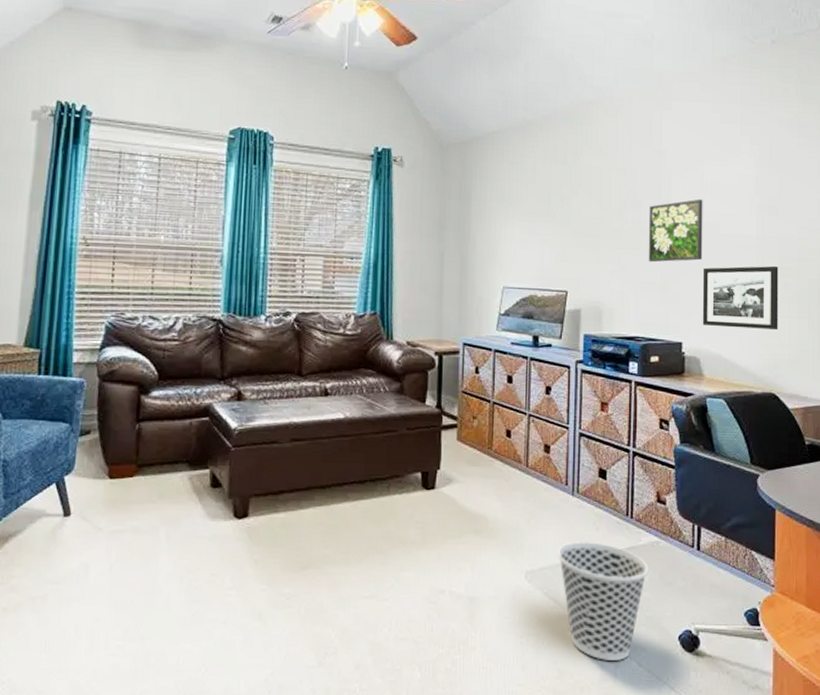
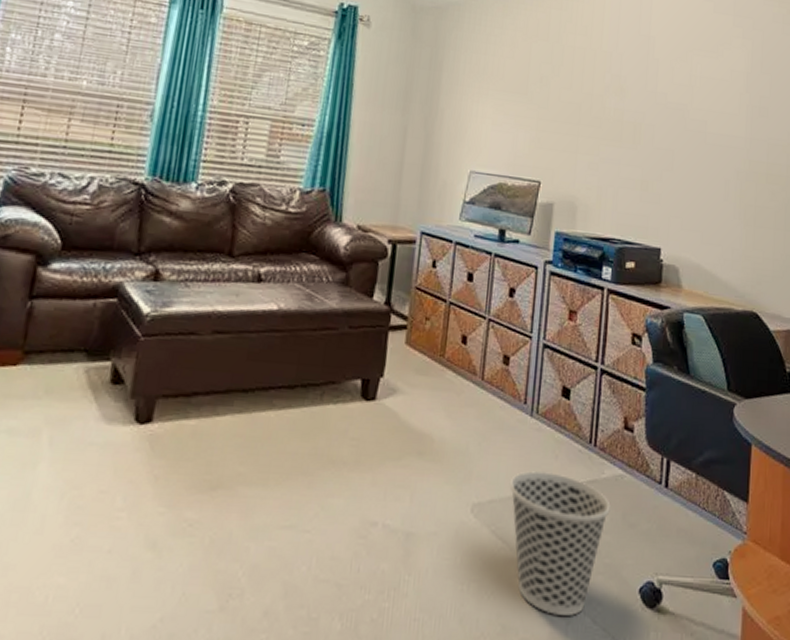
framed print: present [648,198,703,263] -> none [629,91,691,159]
picture frame: present [702,265,779,329] -> none [683,167,766,241]

